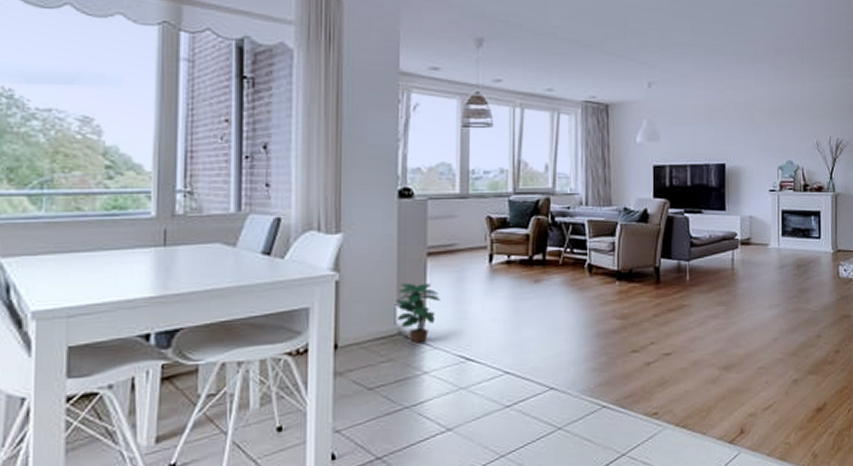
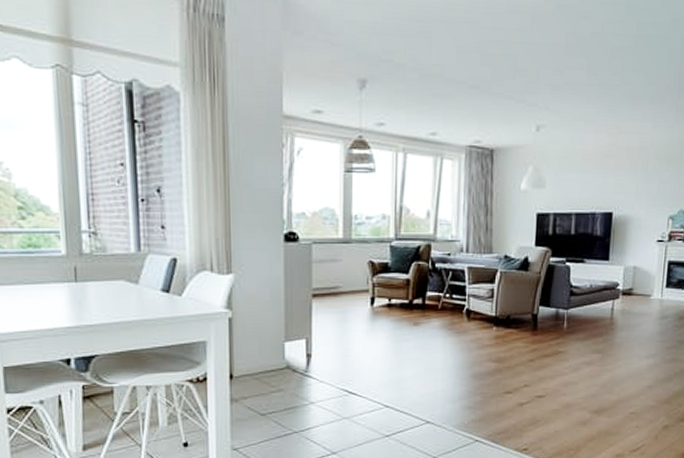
potted plant: present [396,283,440,343] -> none [284,322,325,377]

